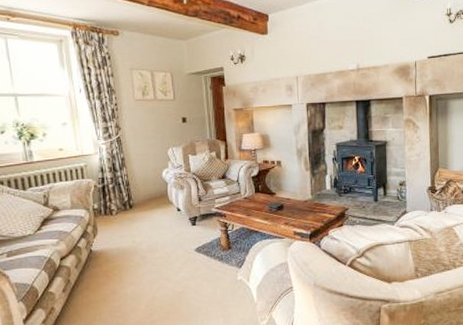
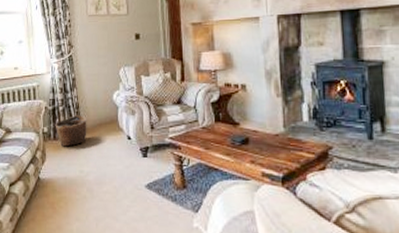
basket: none [105,191,138,221] -> present [55,114,87,147]

